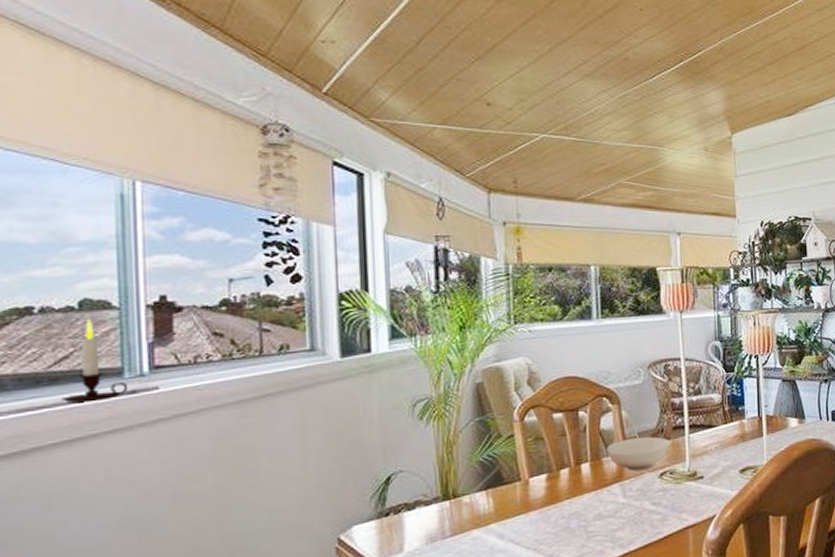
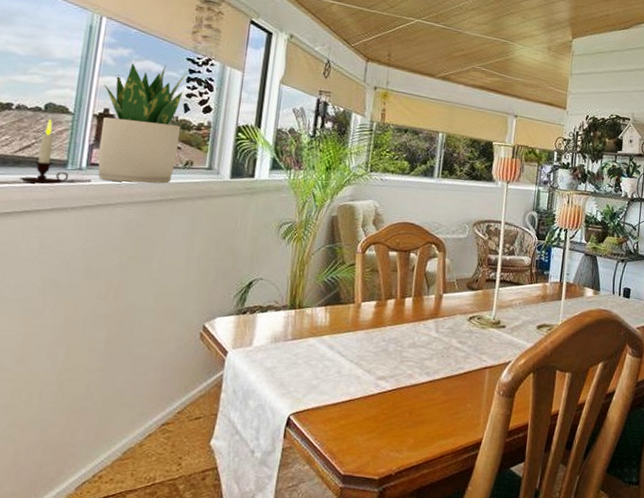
planter: none [154,231,267,385] -> present [97,64,189,184]
bowl: present [606,436,671,471] -> none [428,283,483,312]

